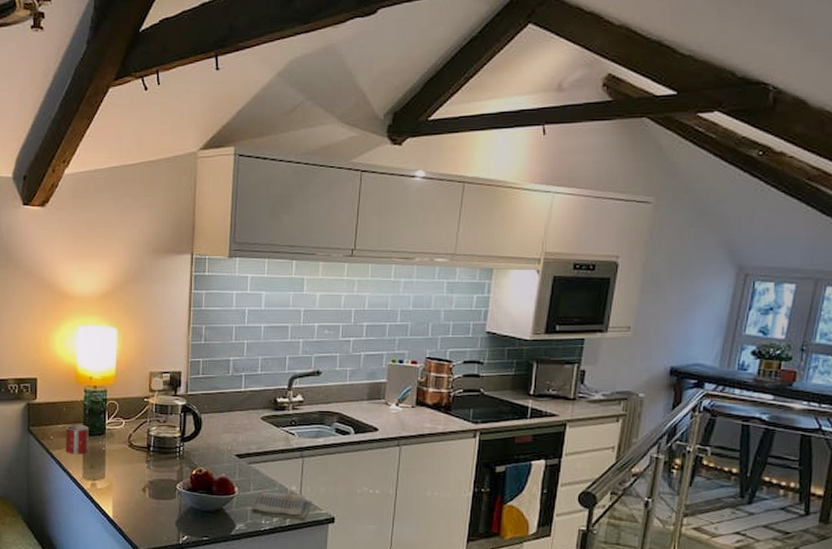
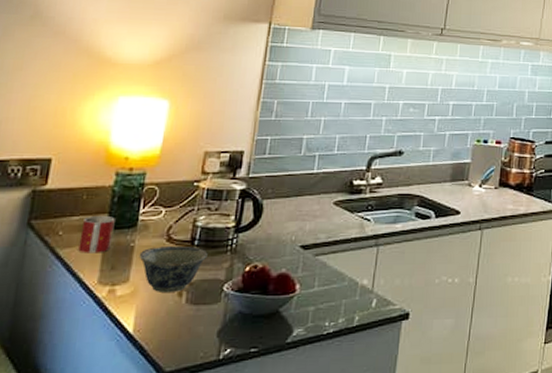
bowl: none [110,451,162,488] -> present [139,246,208,292]
dish towel: present [252,492,313,522] -> none [314,288,386,320]

